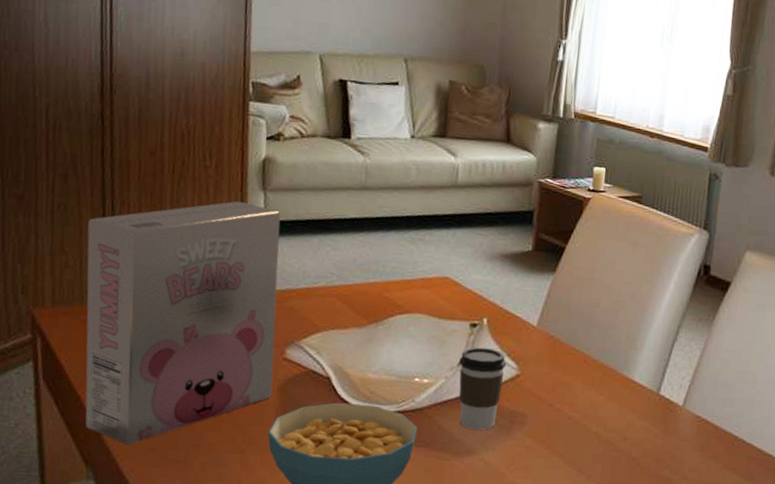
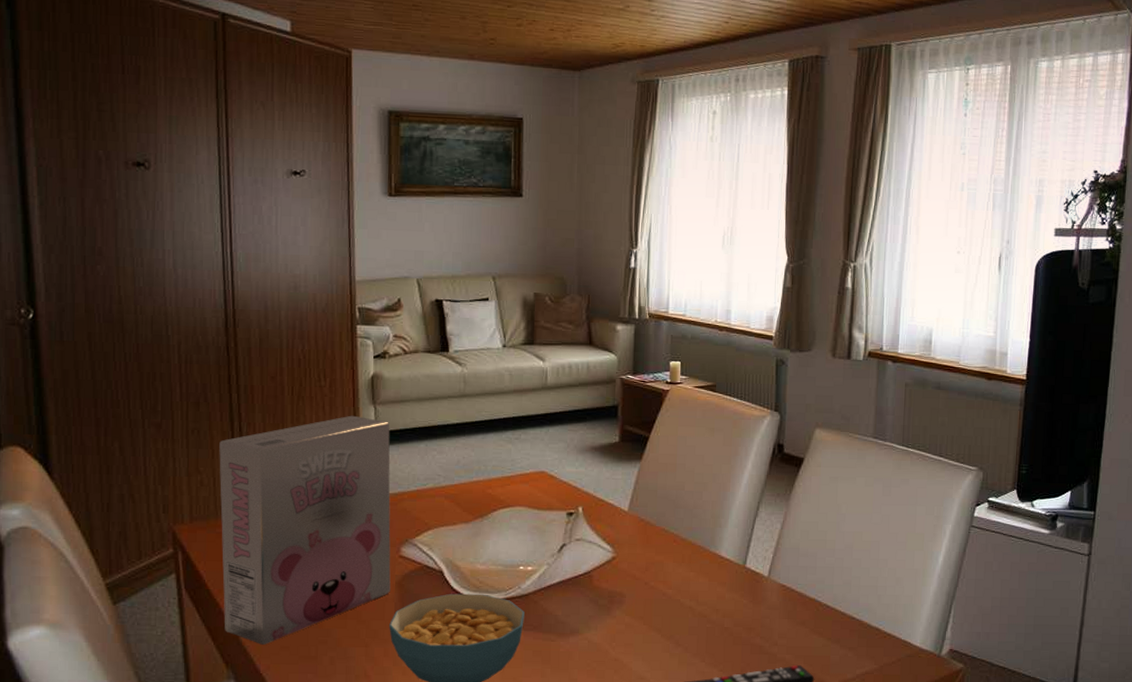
coffee cup: present [459,347,507,430] -> none [559,533,603,611]

